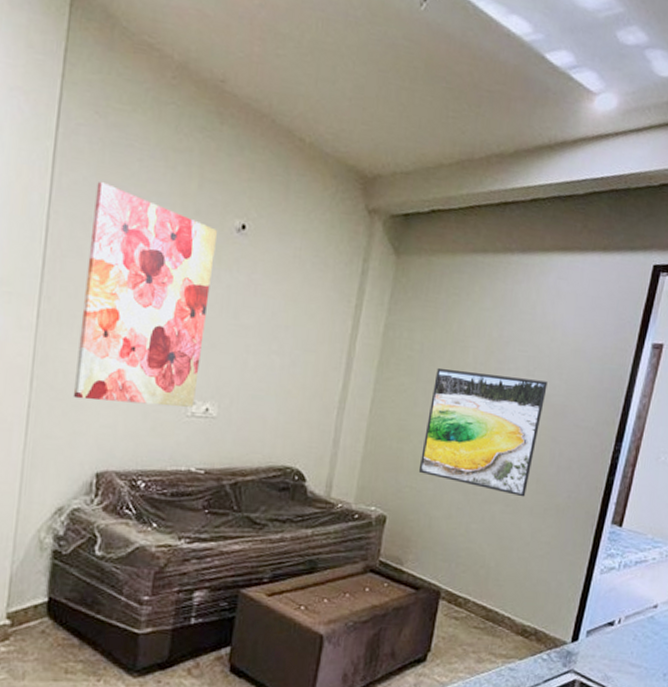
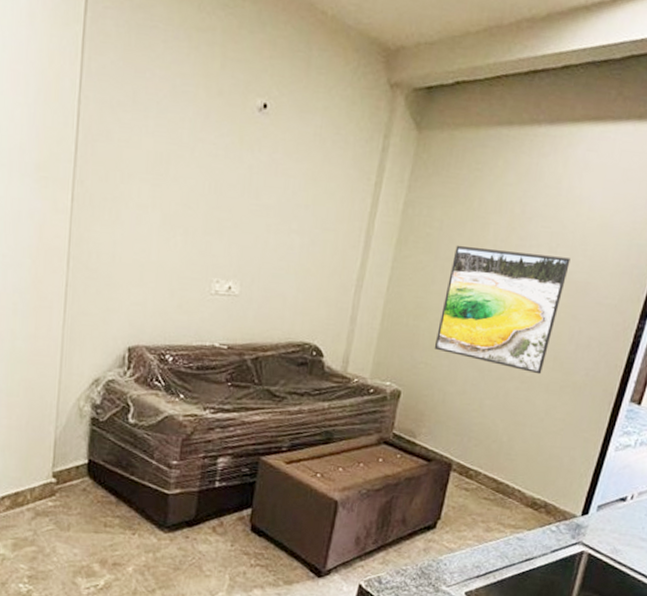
wall art: present [73,181,217,407] -> none [105,64,239,286]

